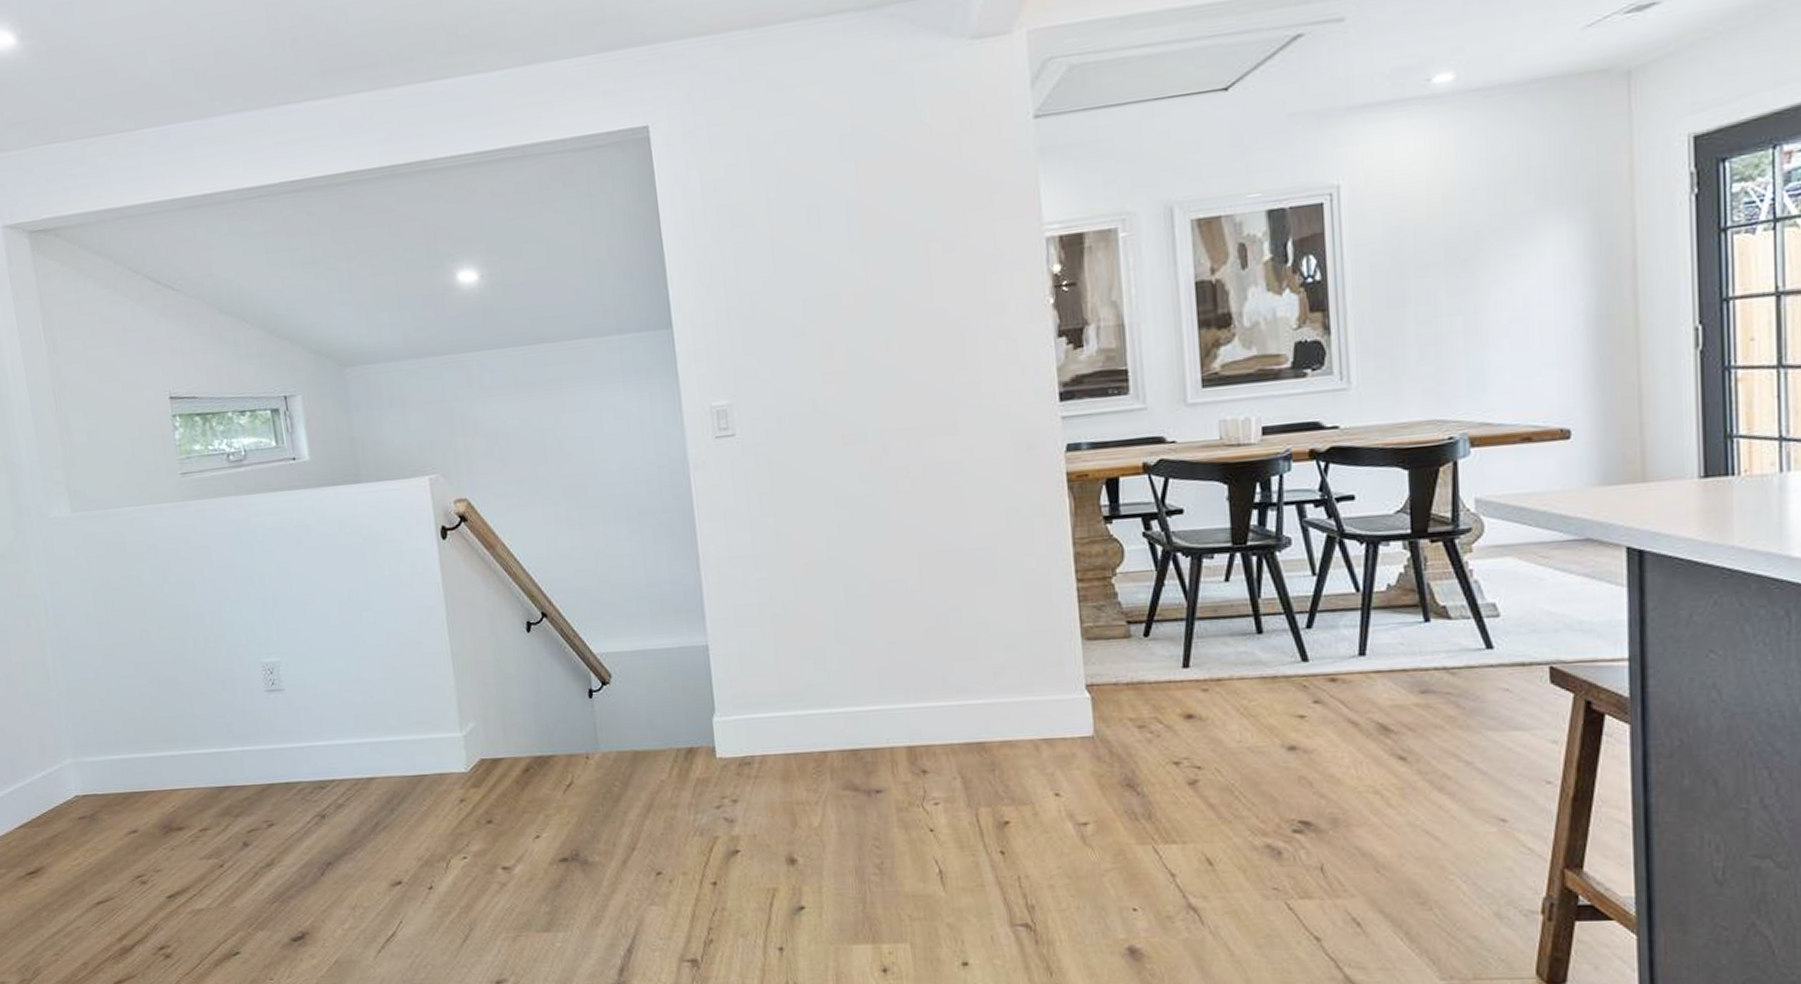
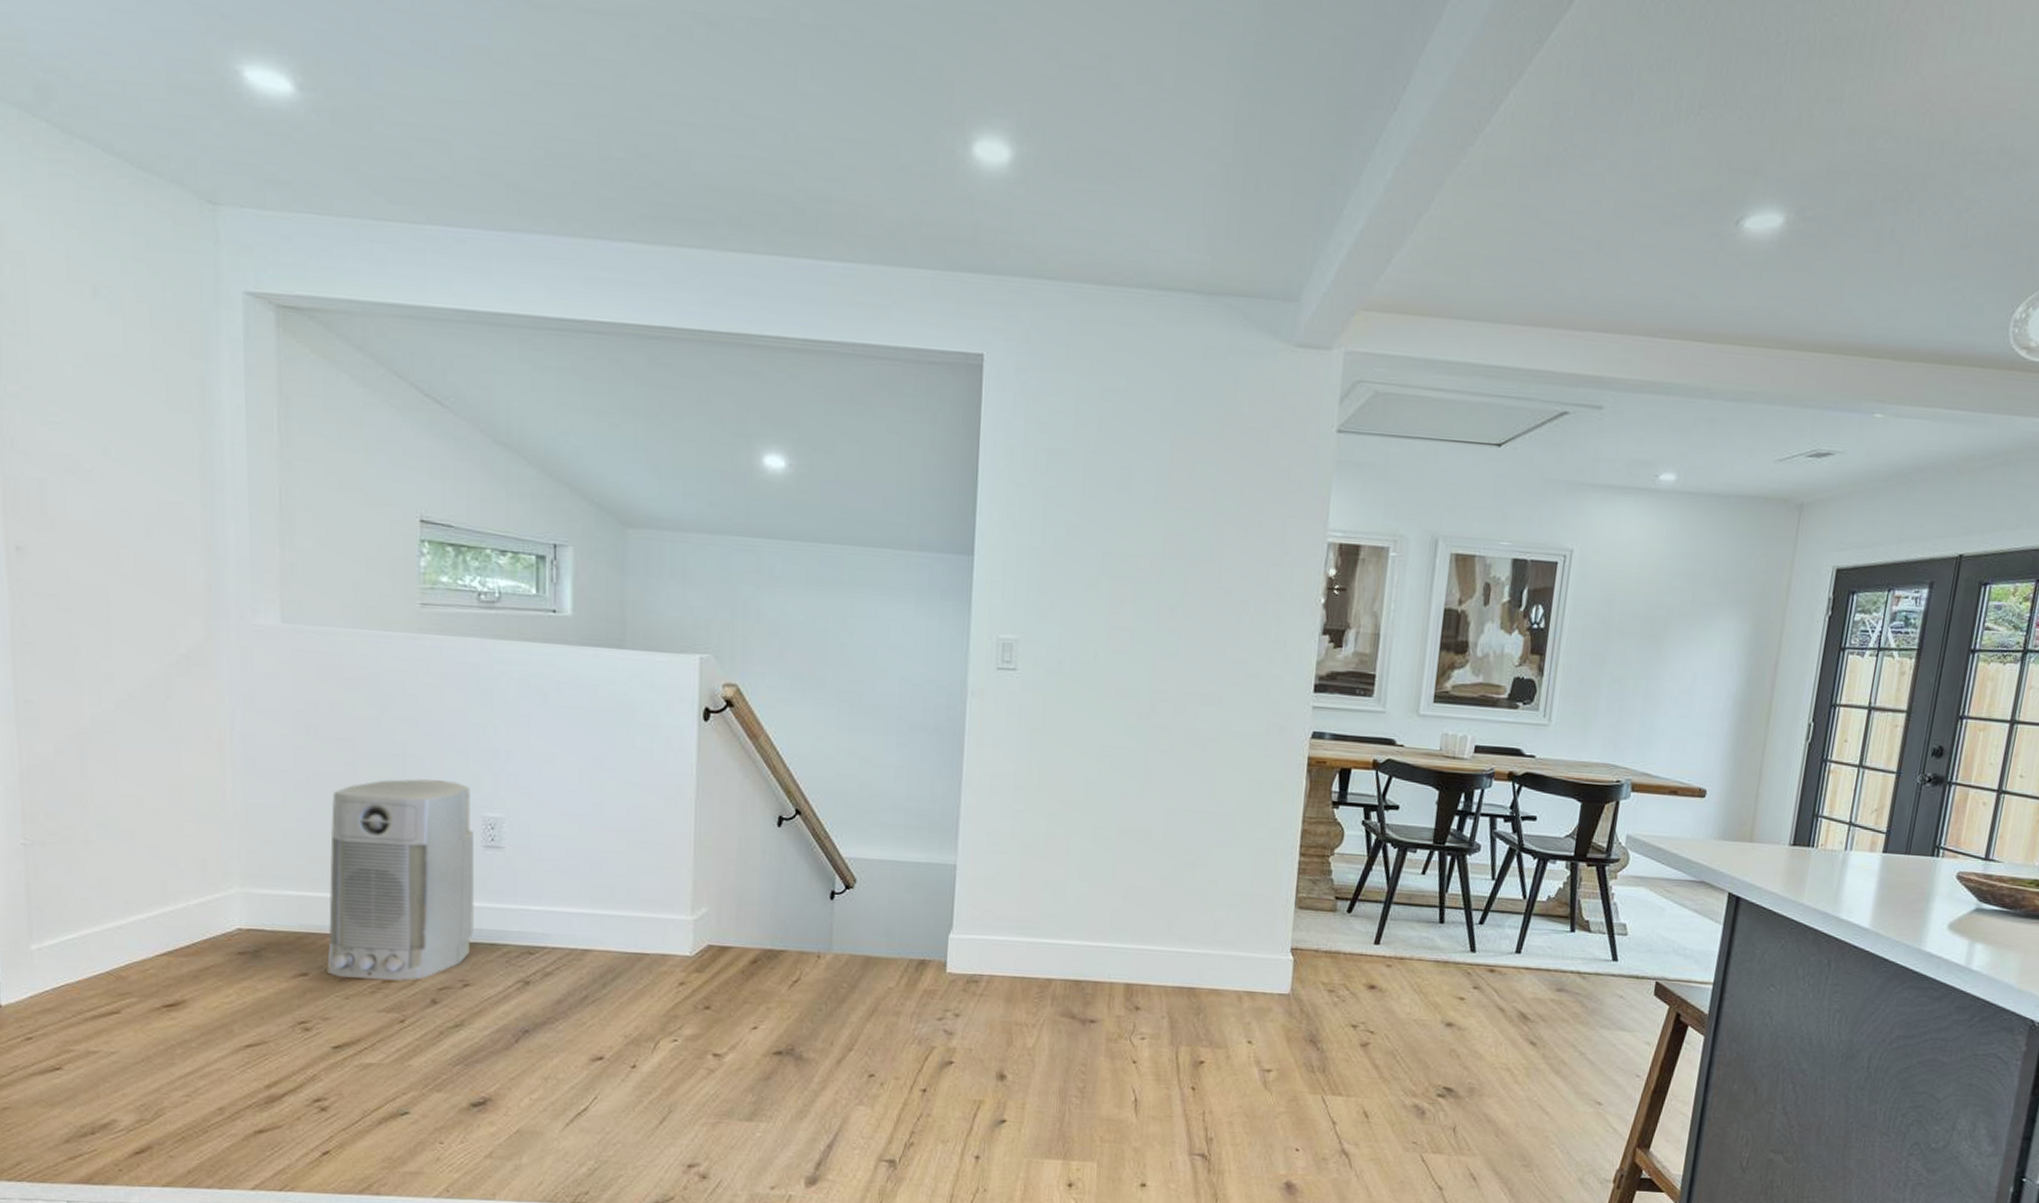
air purifier: none [133,633,270,830] -> present [327,779,475,981]

